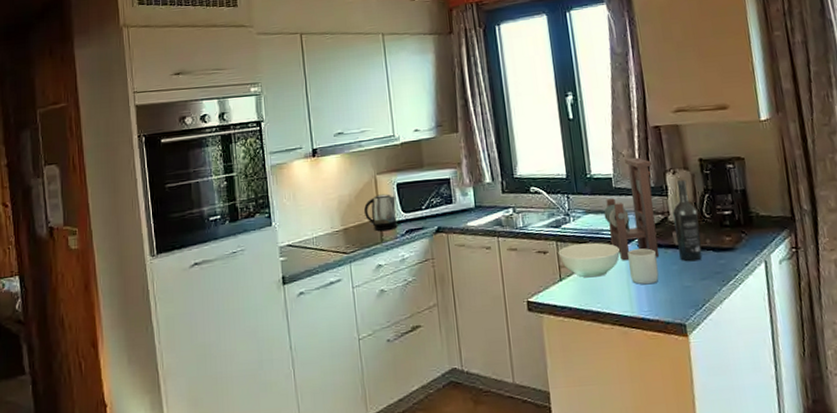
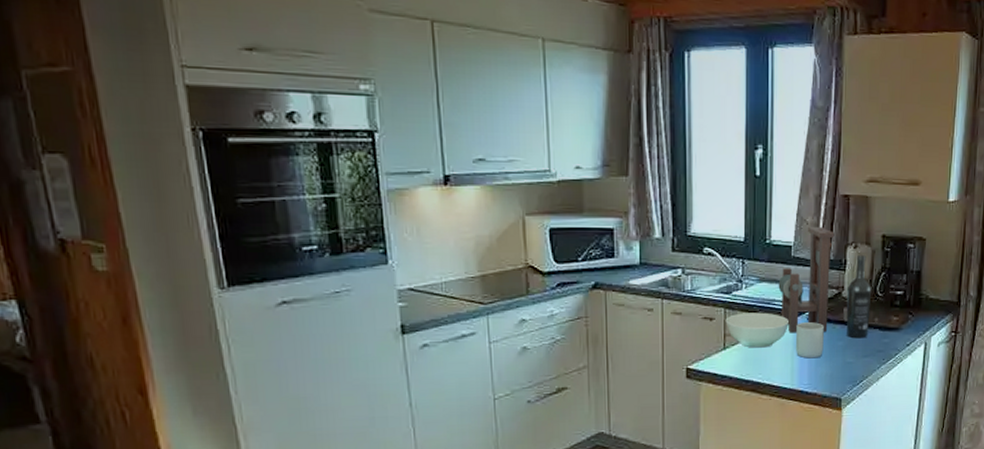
kettle: present [363,194,398,231] -> none [507,239,548,281]

